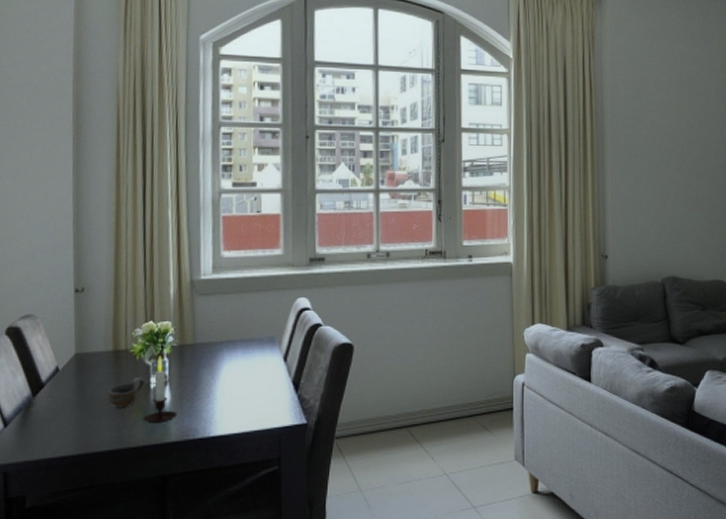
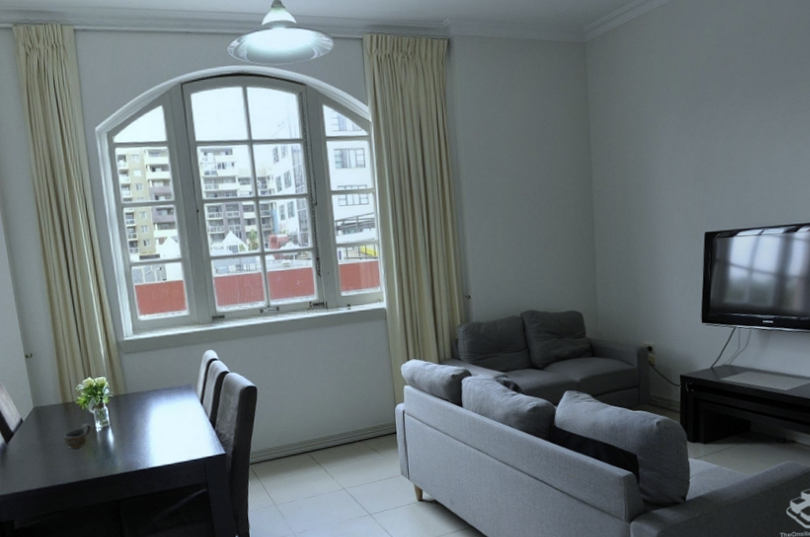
candle: present [143,355,178,423] -> none [94,405,121,459]

